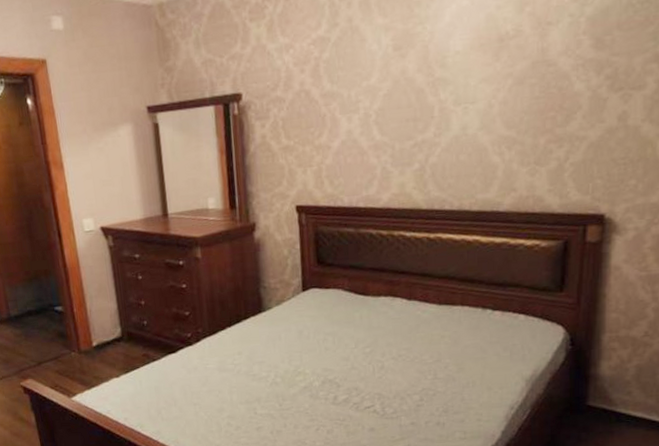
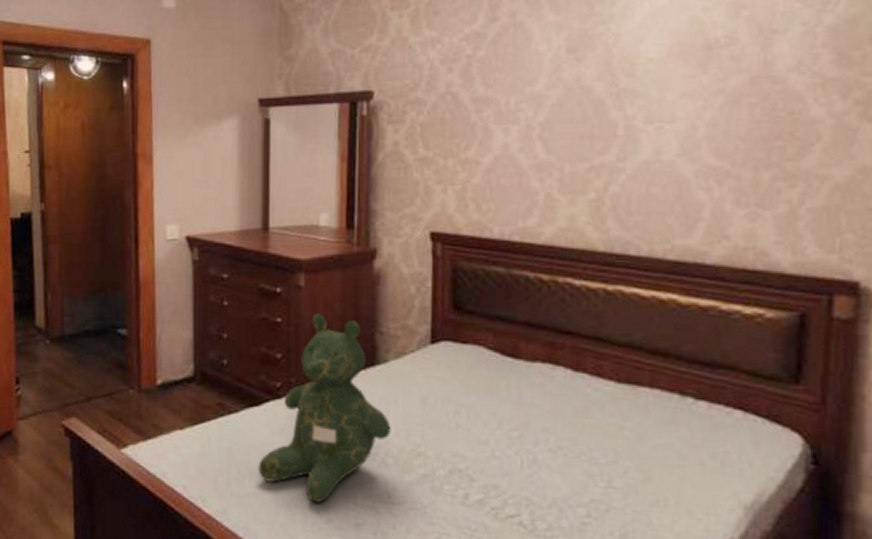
teddy bear: none [180,278,278,417] -> present [258,313,391,503]

